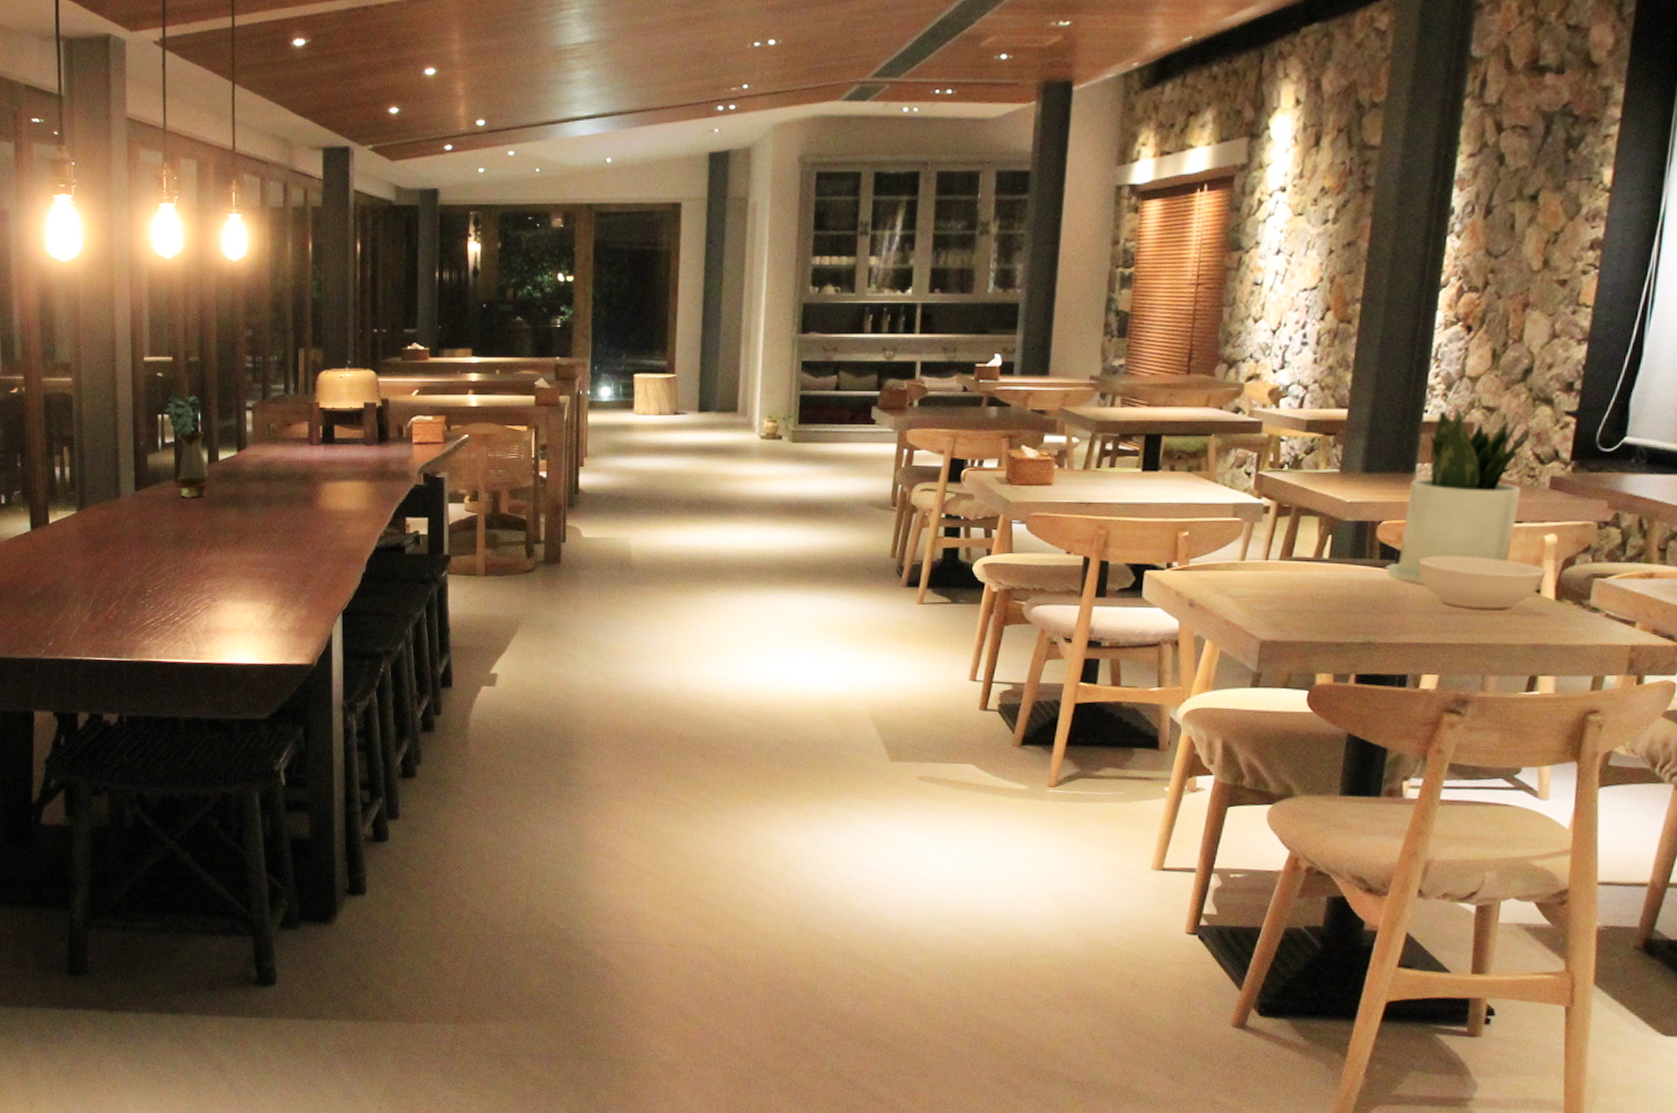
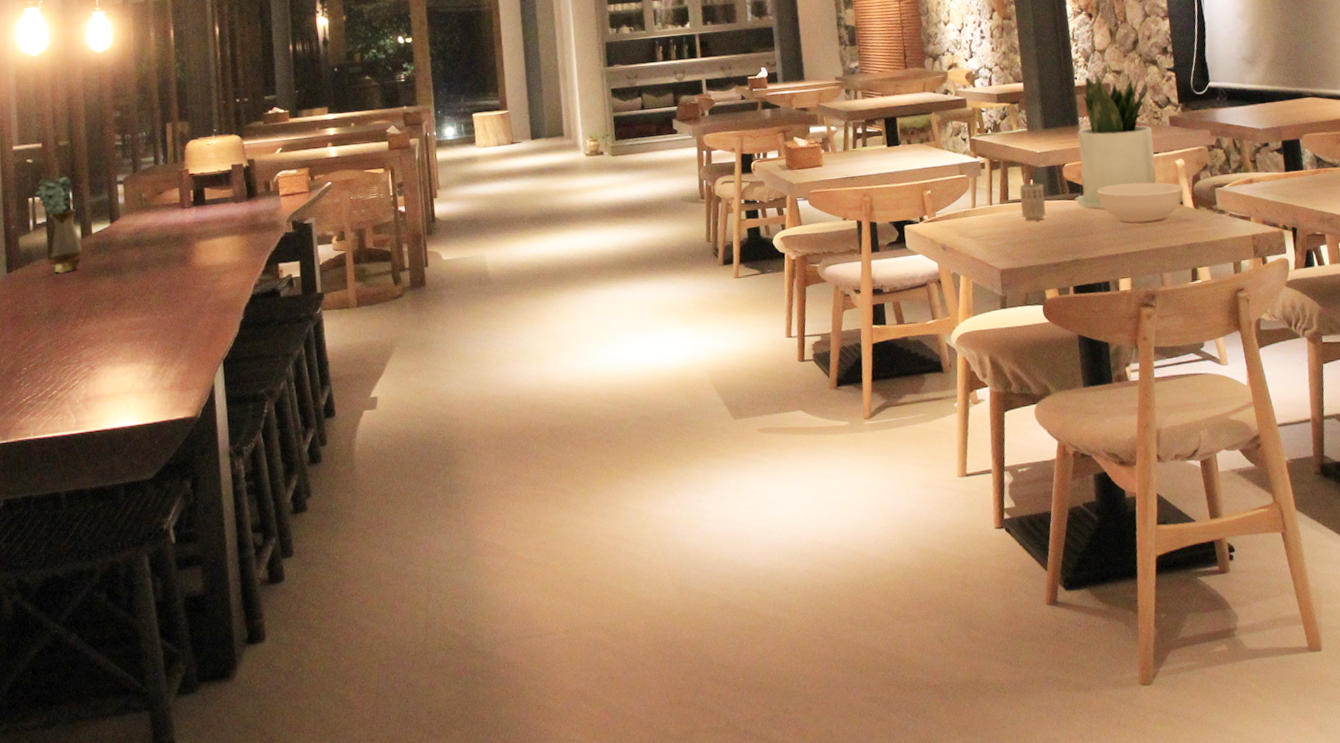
cup: none [1306,540,1345,588] -> present [1019,183,1046,221]

